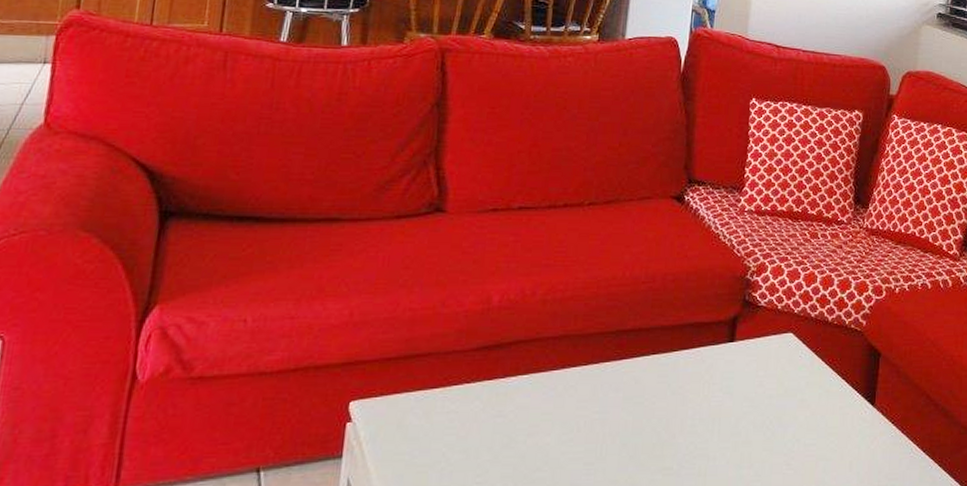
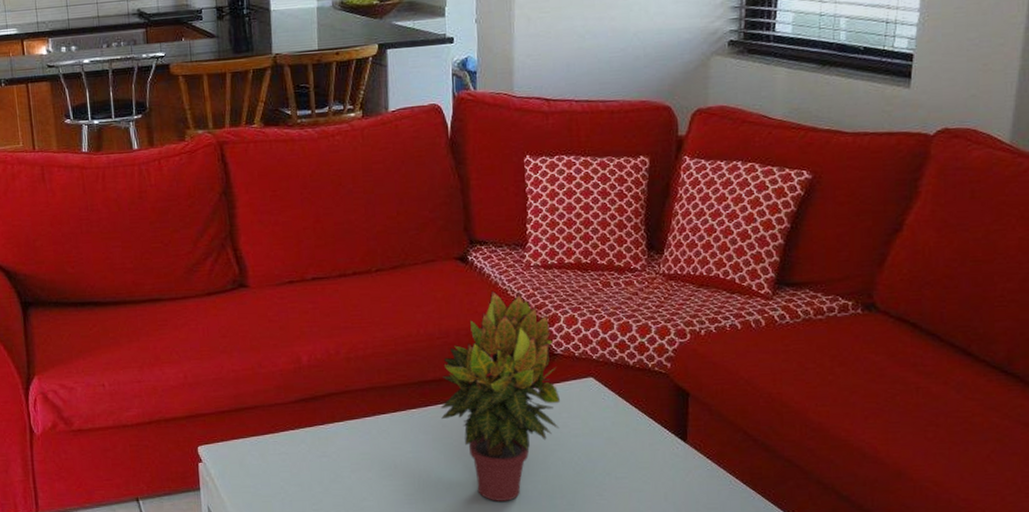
potted plant: none [635,234,759,472] -> present [441,290,560,501]

